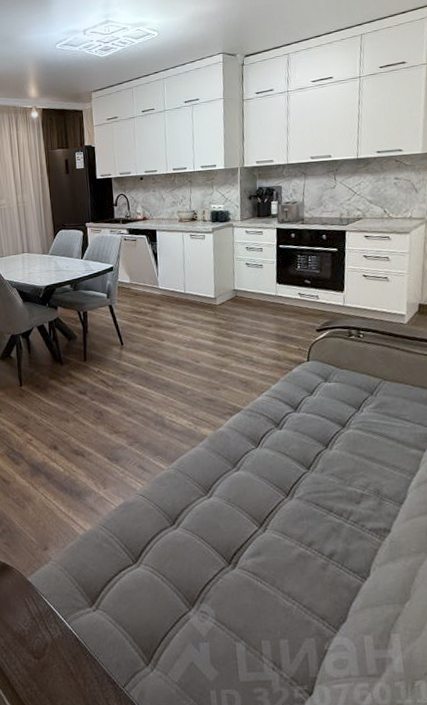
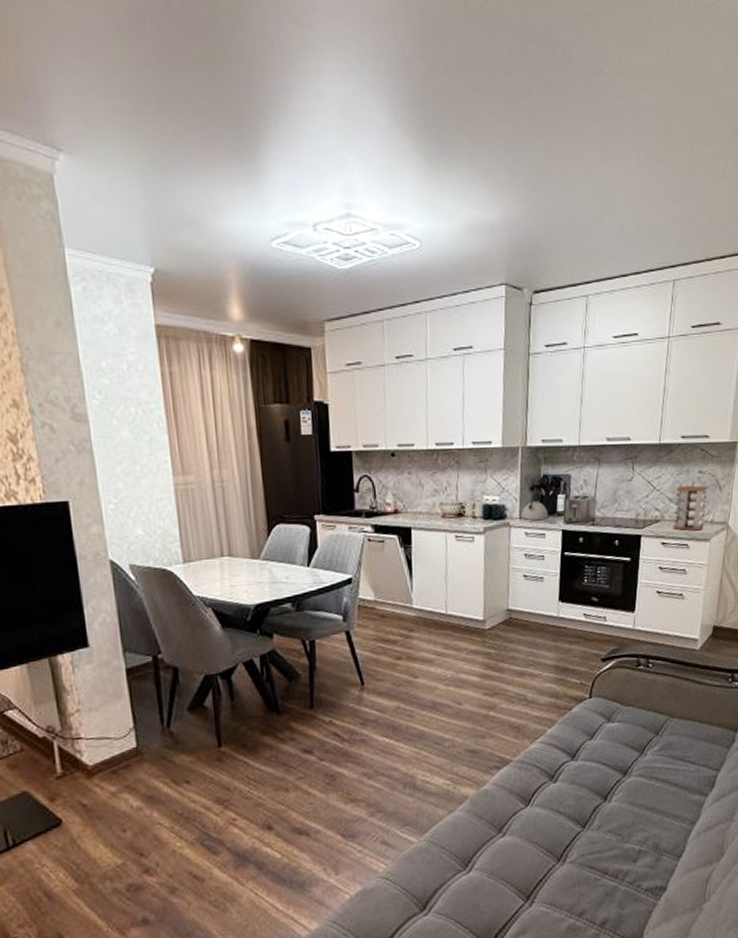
kettle: none [241,201,265,222] -> present [520,493,549,521]
spice rack: none [374,185,405,226] -> present [673,479,708,531]

